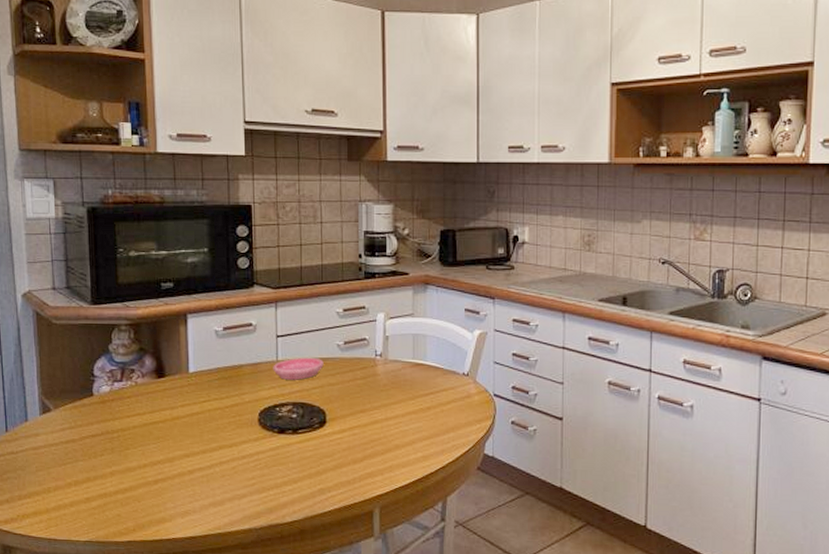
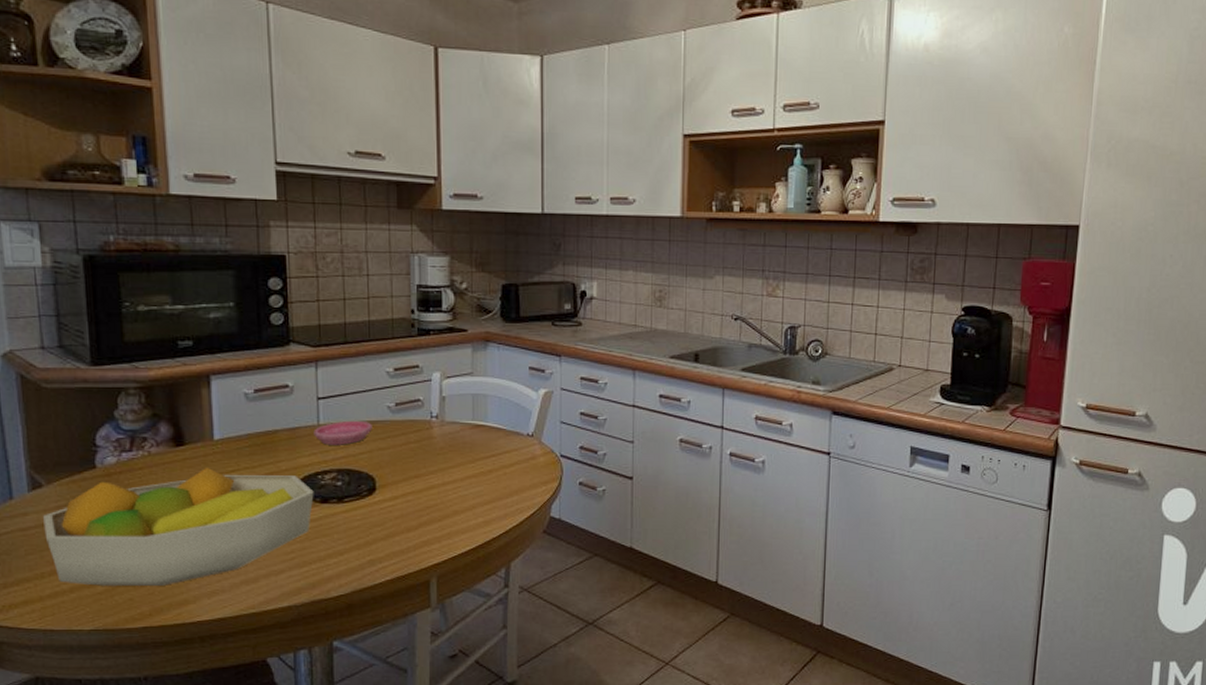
fruit bowl: none [51,397,273,504] -> present [43,467,314,586]

